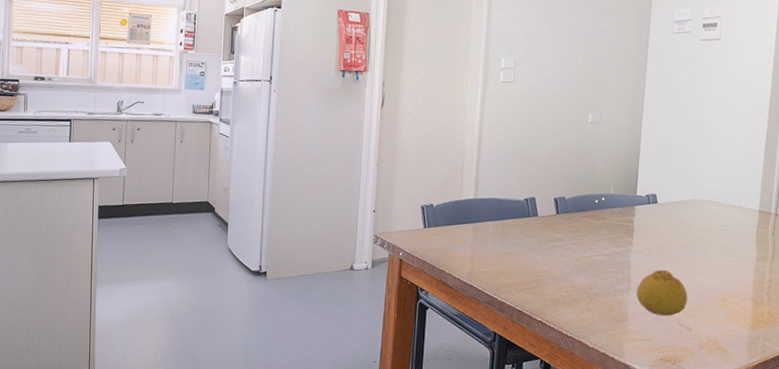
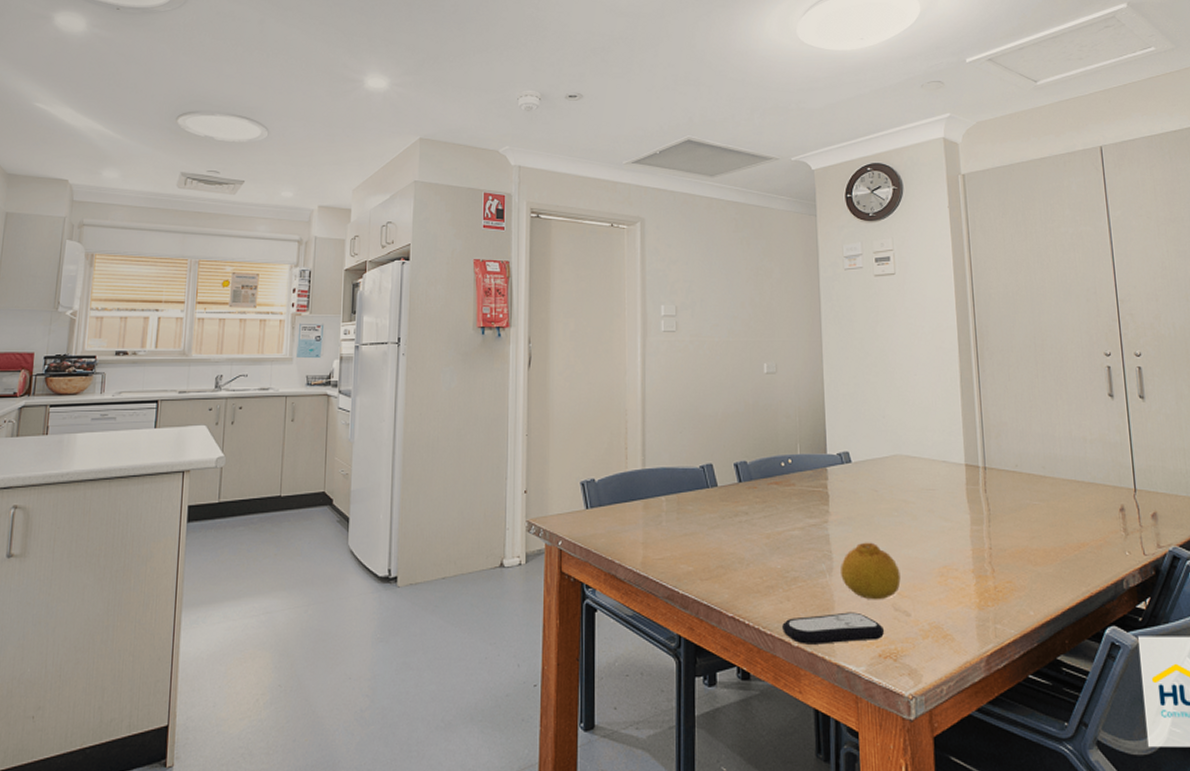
remote control: none [580,323,668,348] -> present [781,612,885,645]

